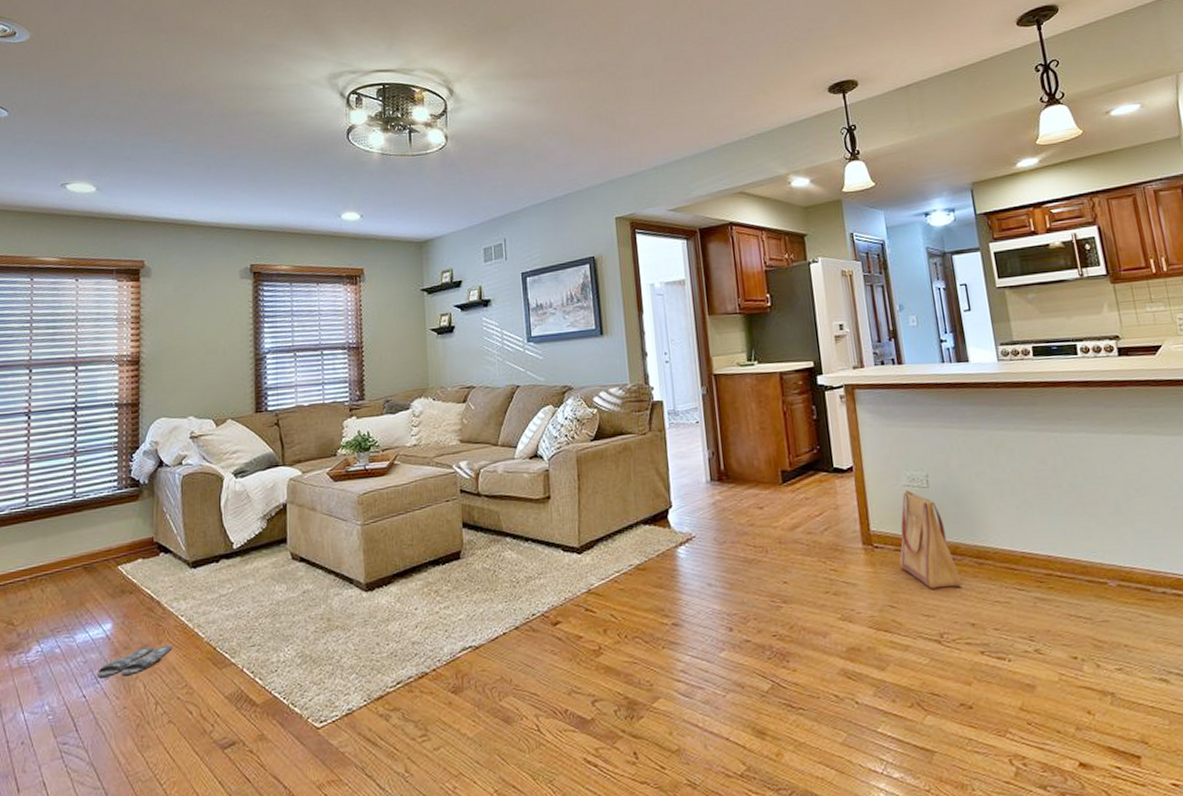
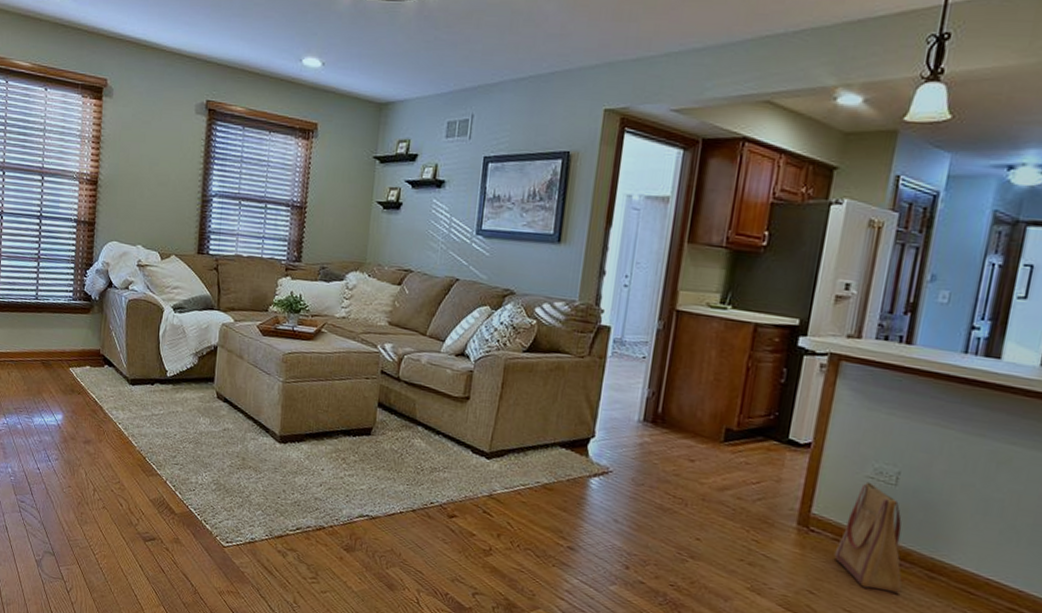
slippers: present [98,644,172,678] -> none [50,441,110,462]

